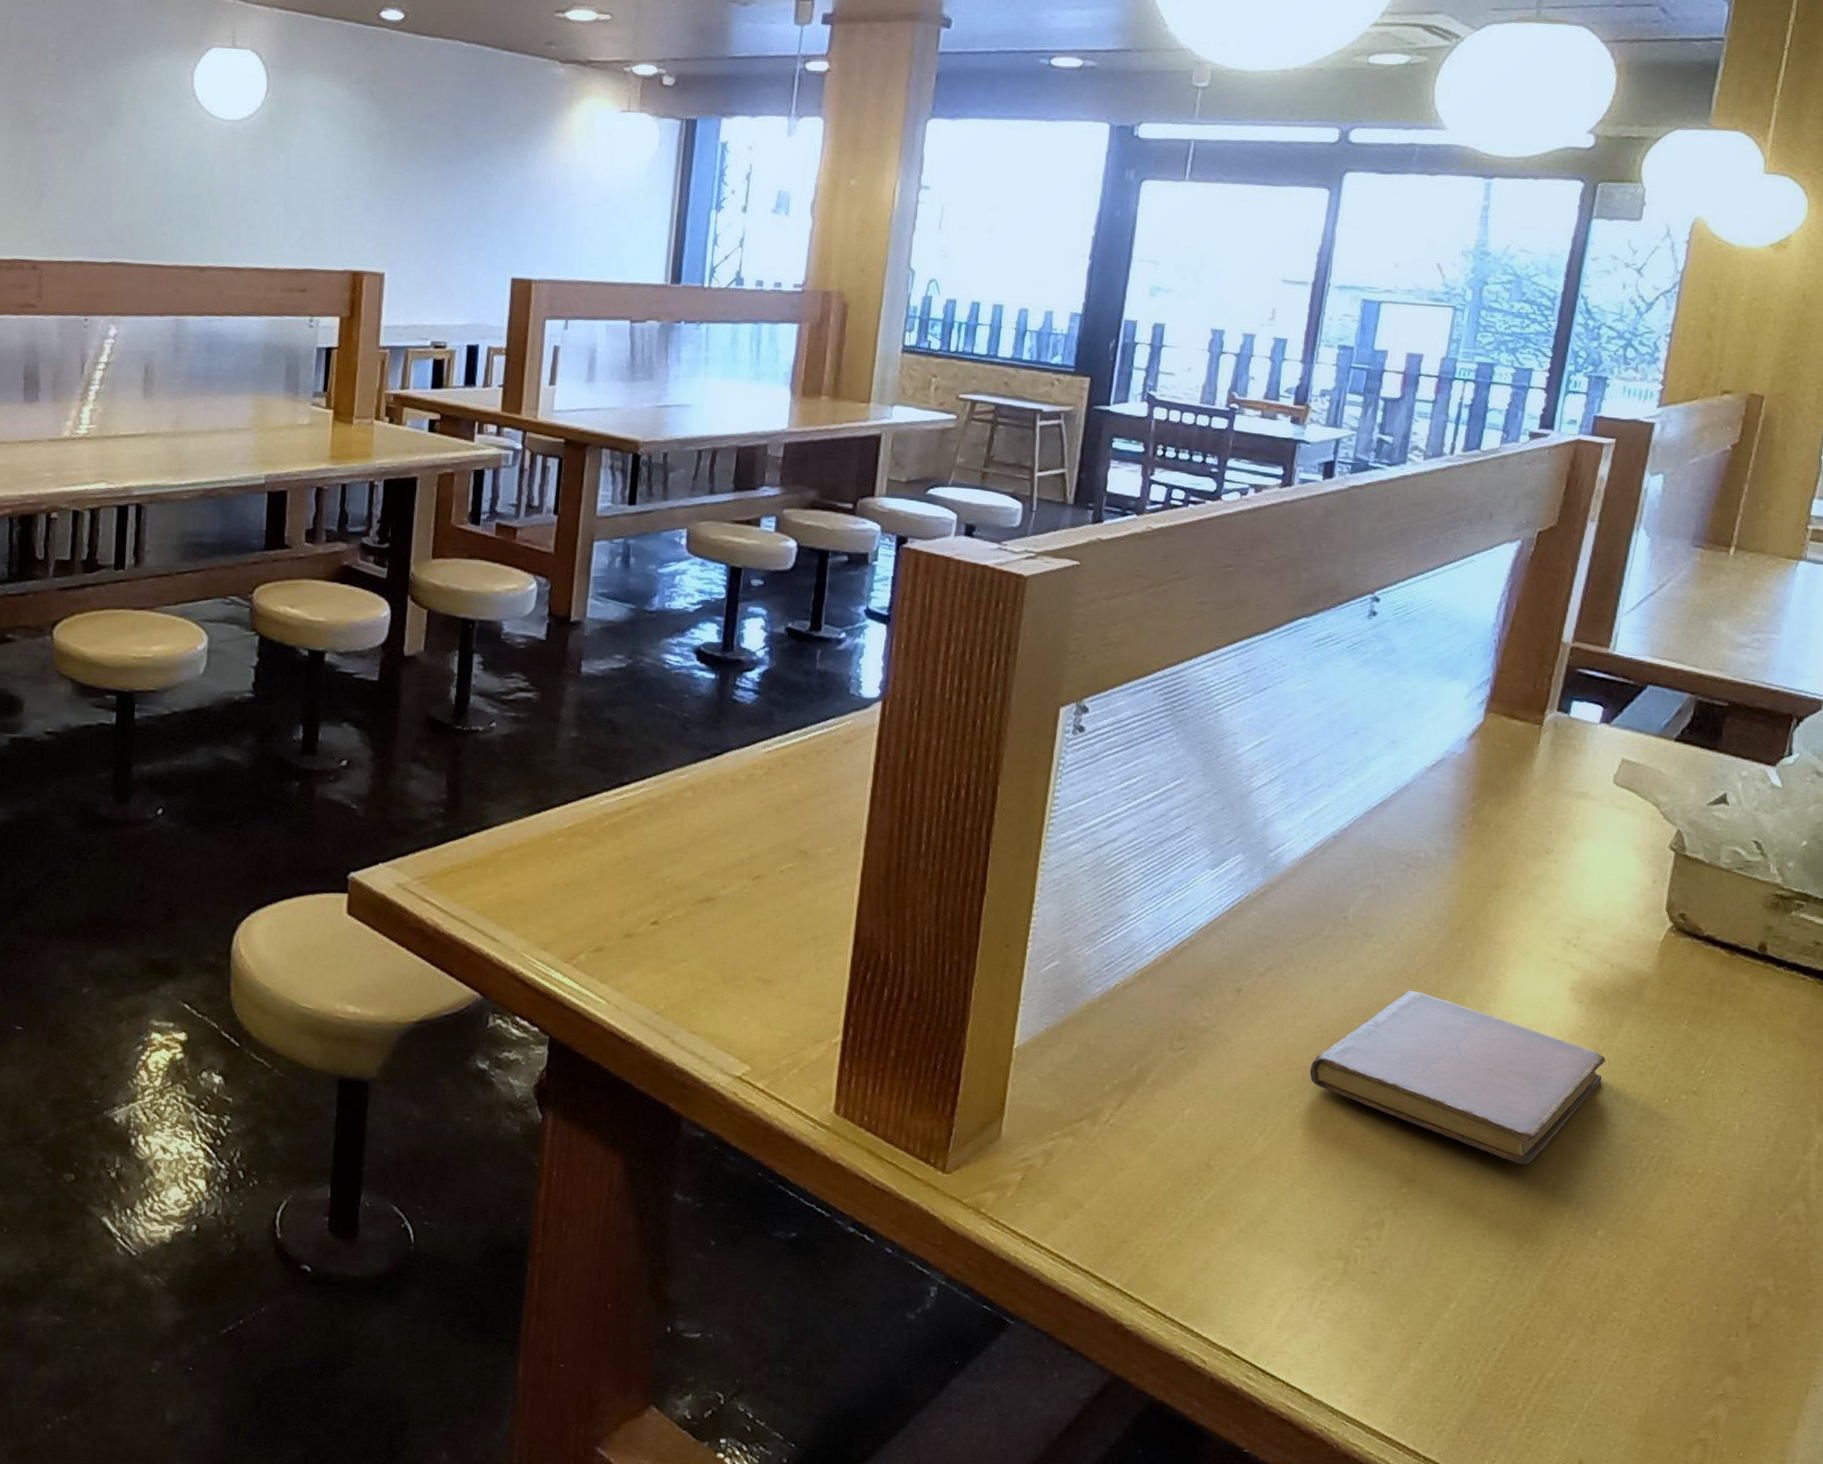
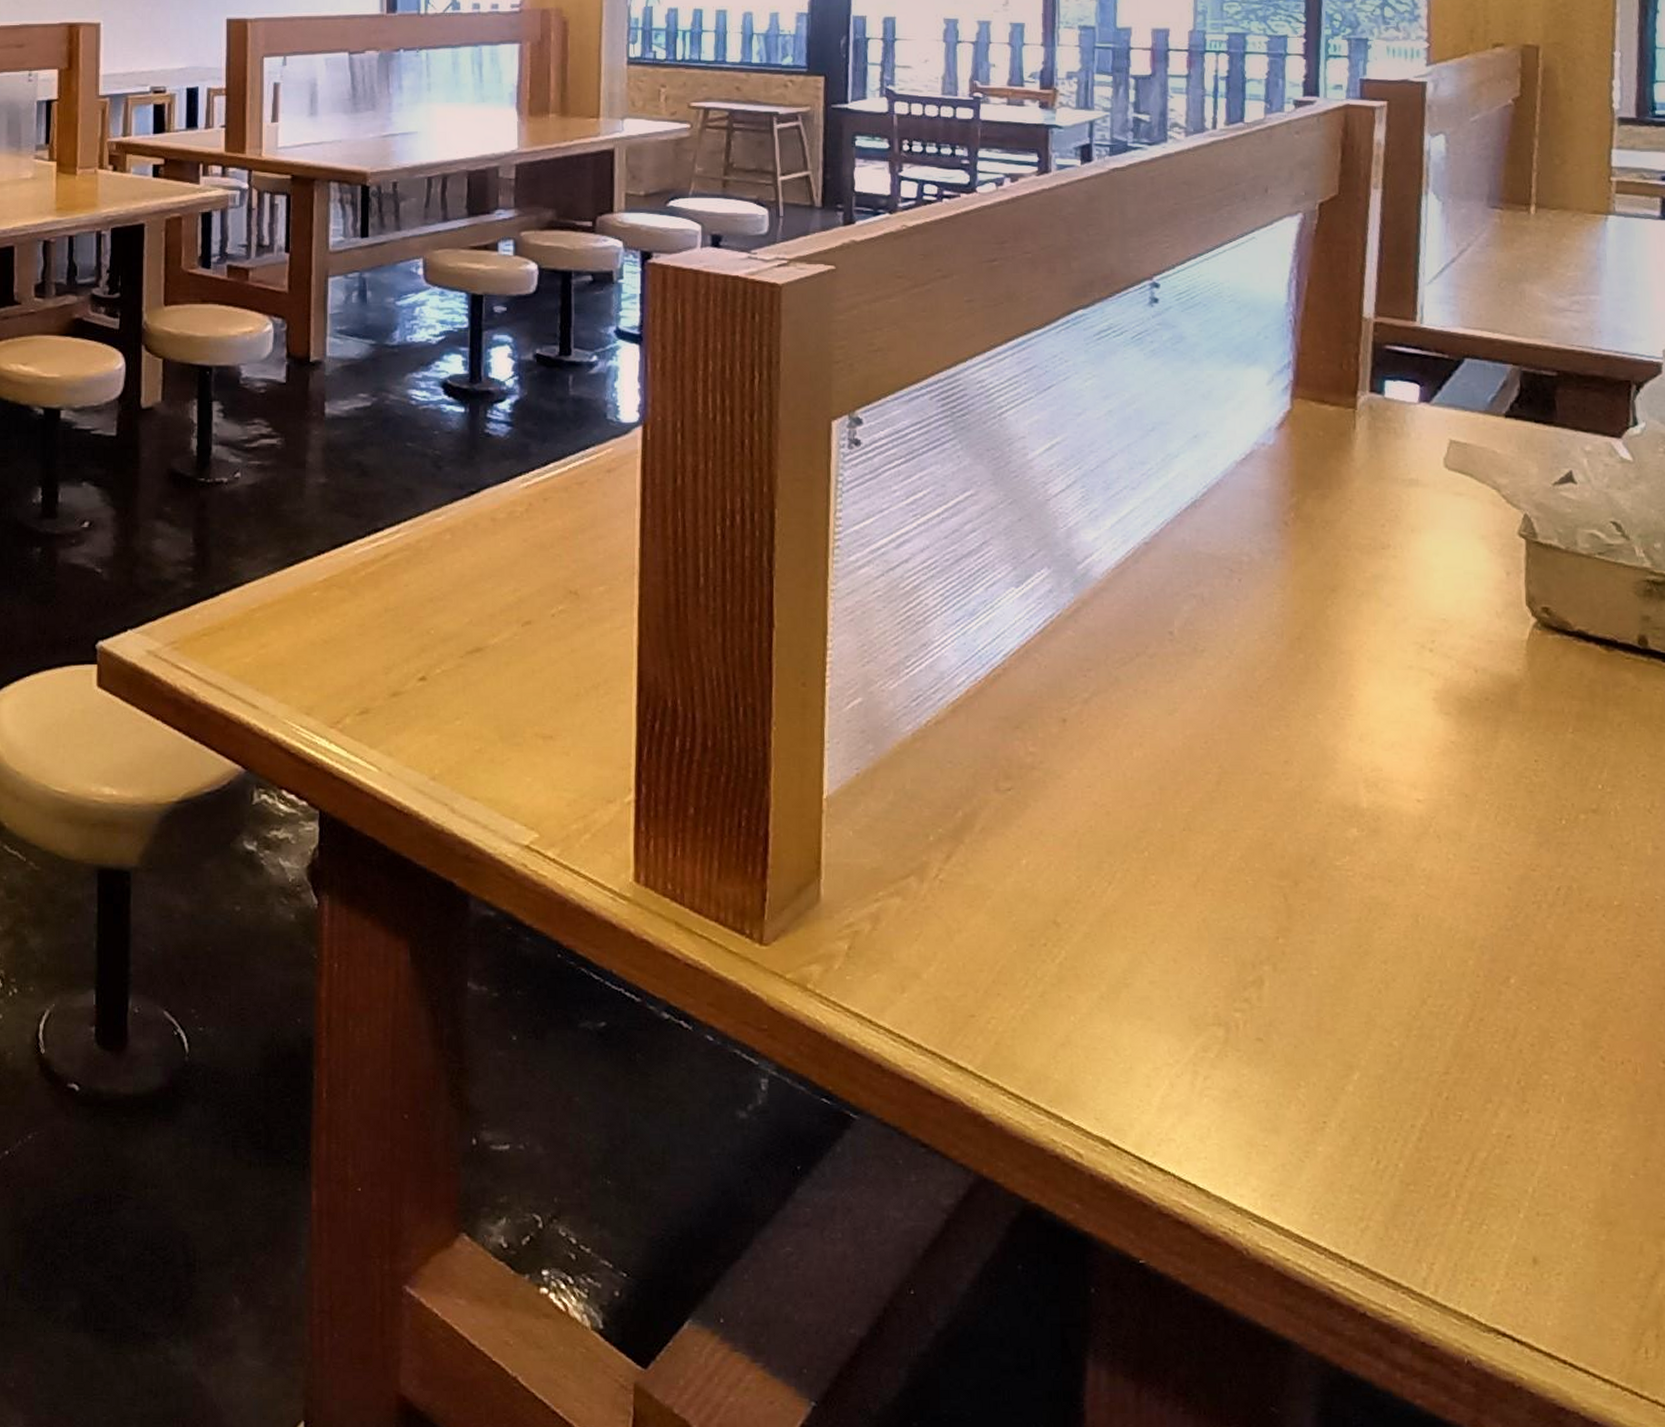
notebook: present [1309,990,1606,1165] -> none [1154,710,1486,905]

